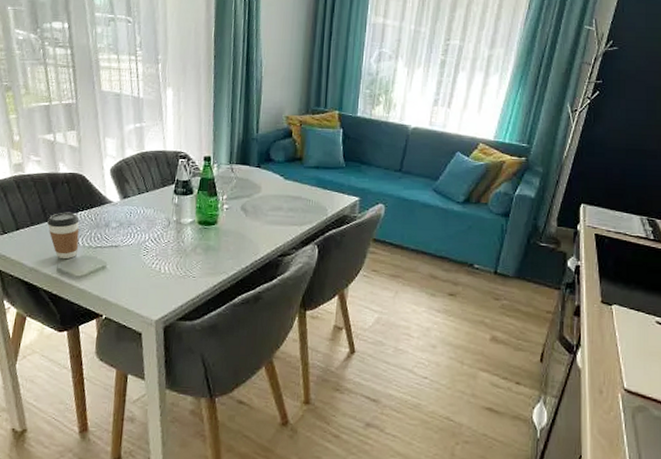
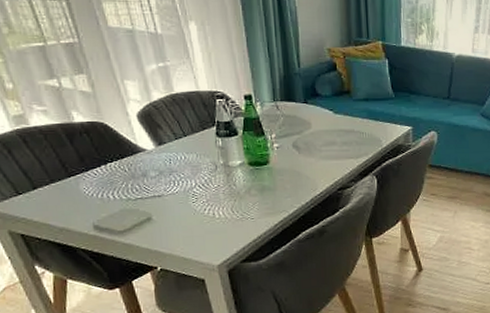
coffee cup: present [47,212,80,260] -> none [70,164,115,216]

